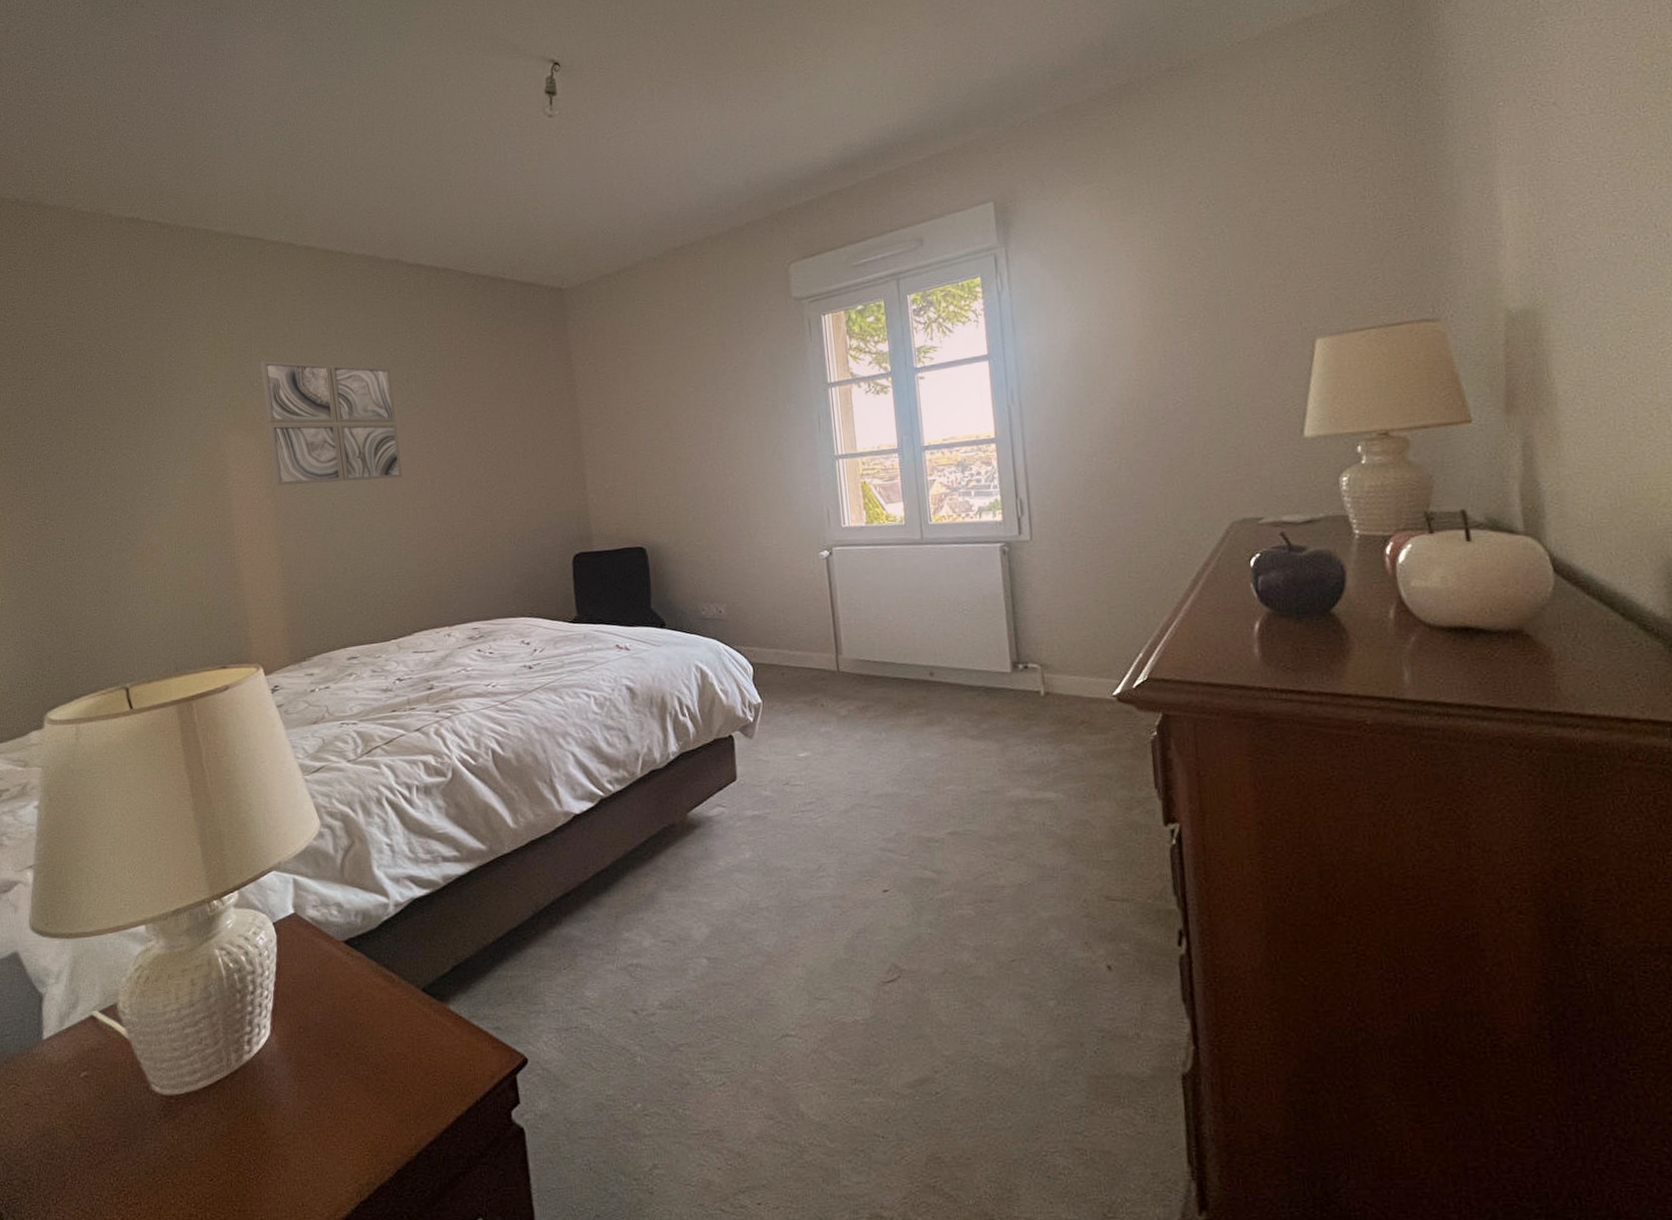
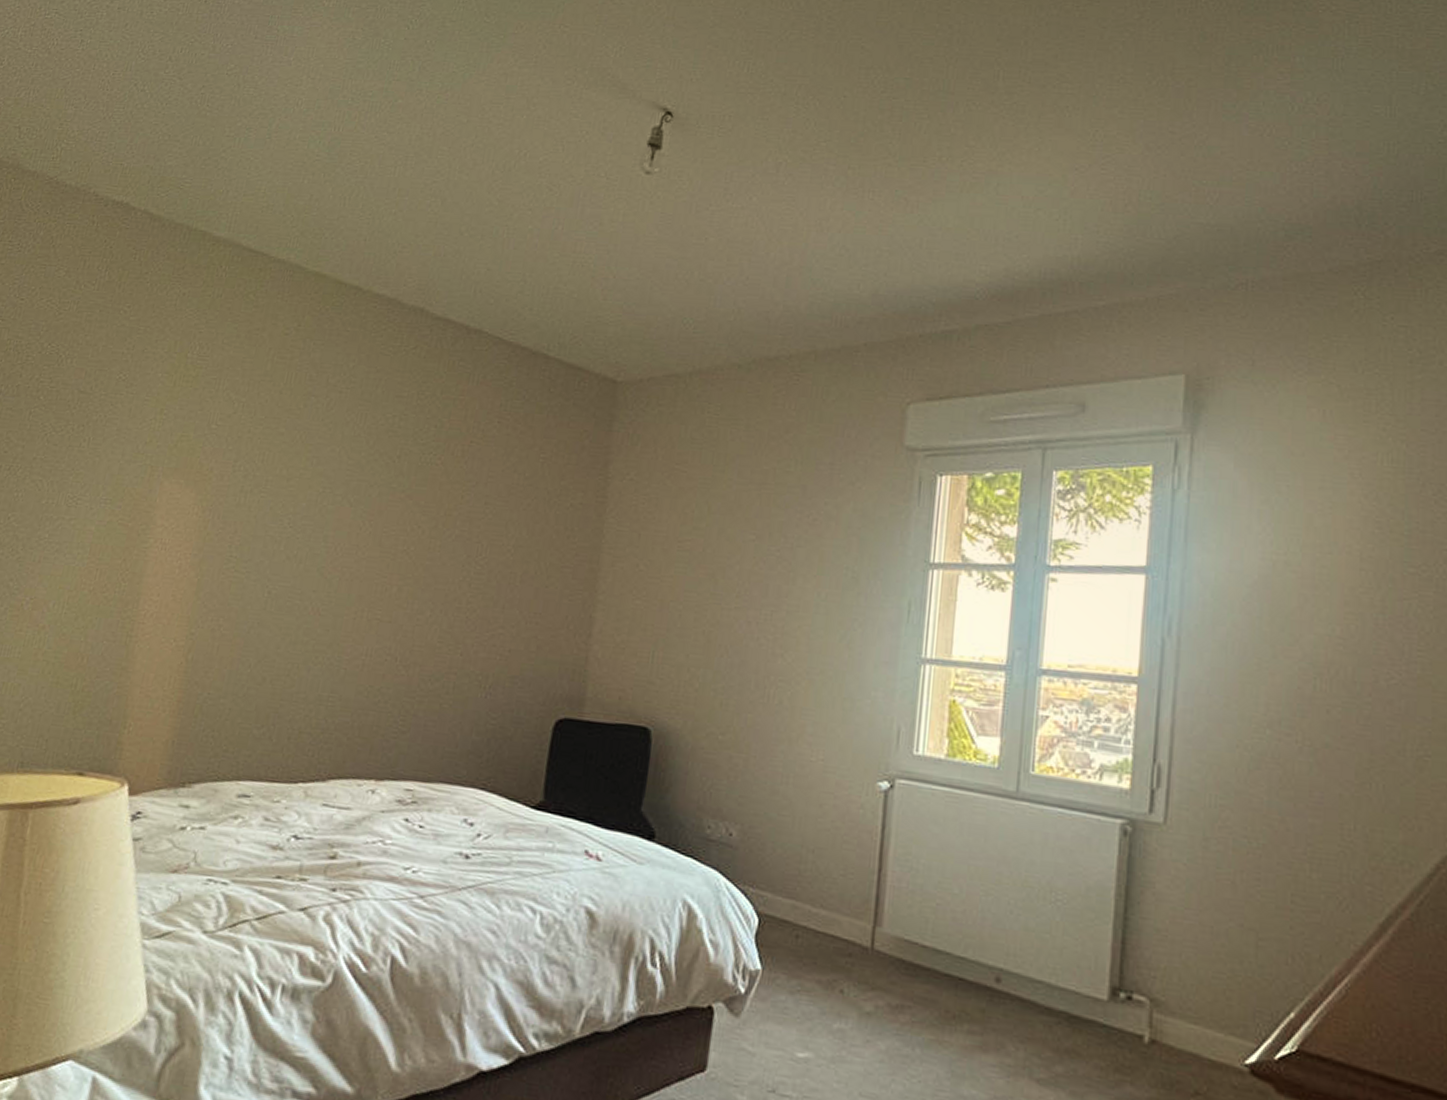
wall art: present [261,360,402,486] -> none [205,399,382,576]

